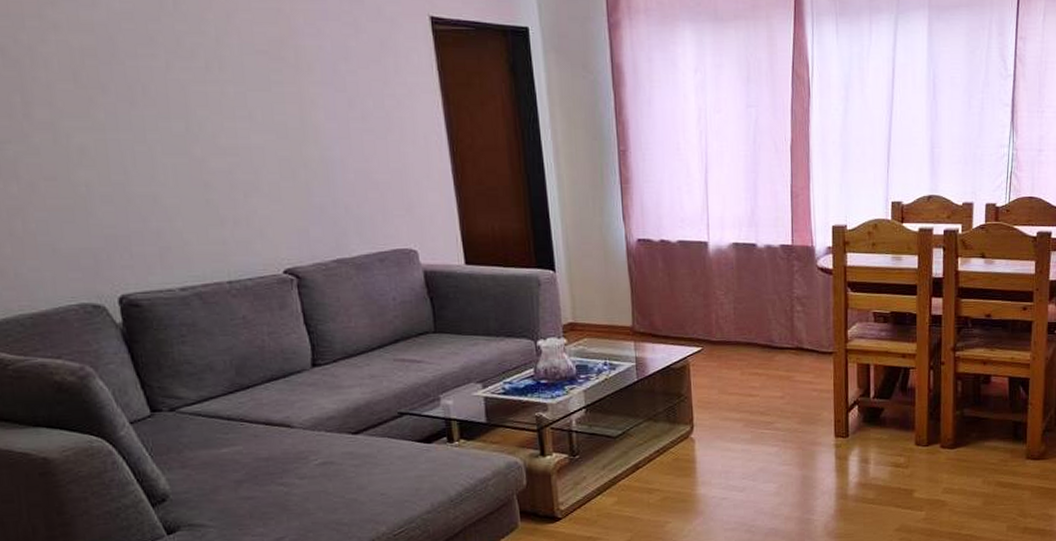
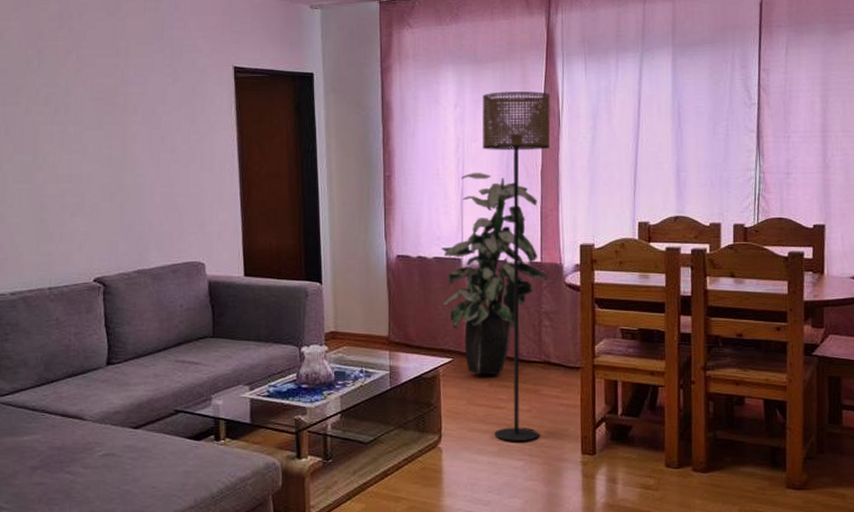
indoor plant: none [685,148,799,364] -> present [441,173,548,376]
floor lamp: none [725,55,800,428] -> present [482,92,551,441]

